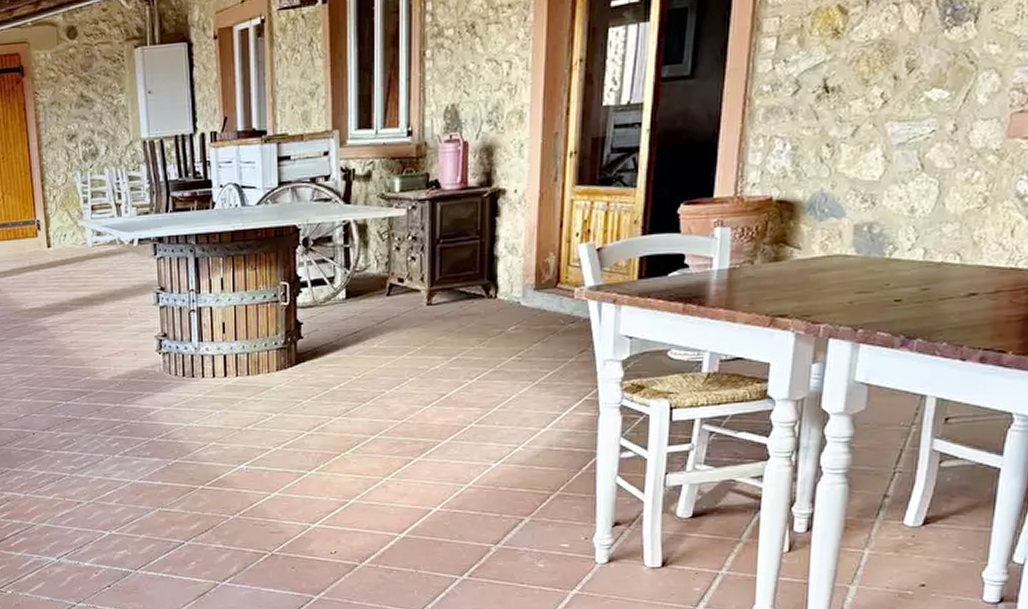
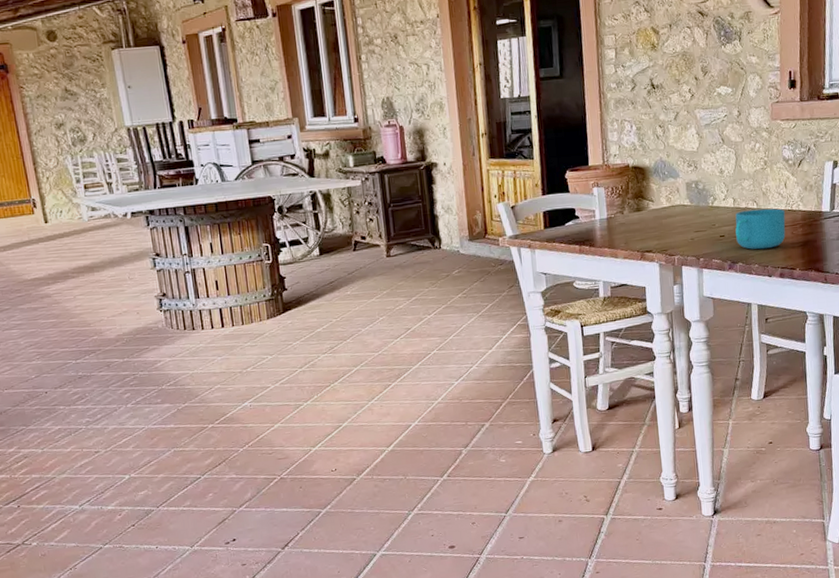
cup: none [919,264,1004,322] -> present [735,208,786,250]

